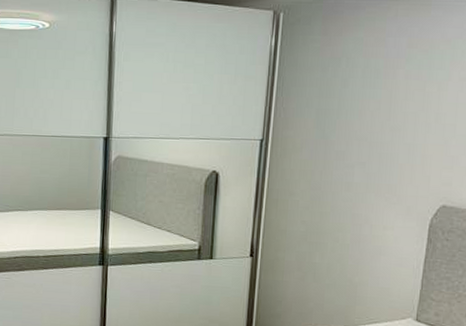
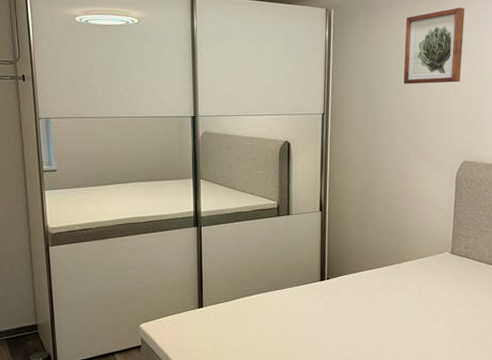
wall art: none [367,10,458,107] -> present [403,7,465,84]

